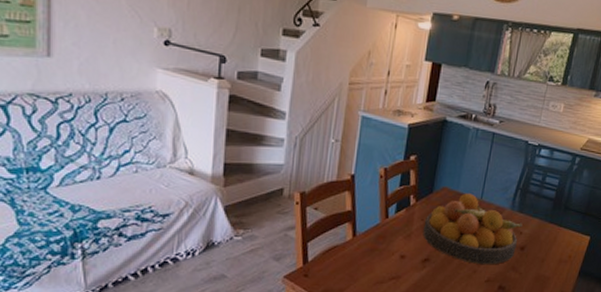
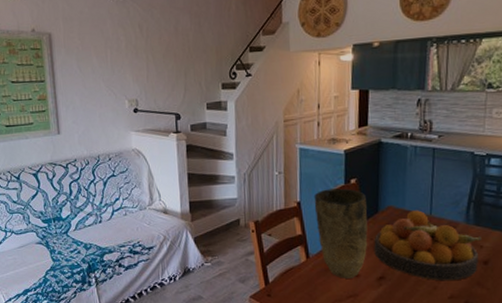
vase: none [368,163,424,259] -> present [313,188,368,279]

